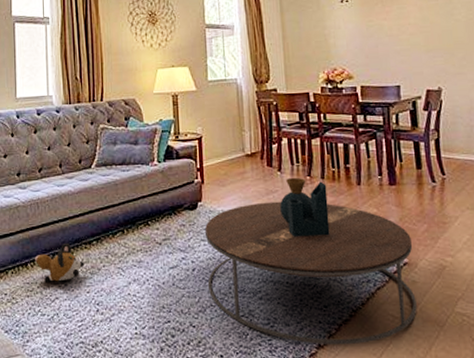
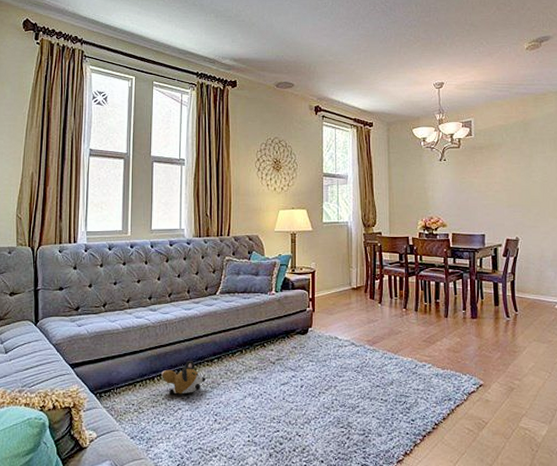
coffee table: present [205,177,417,345] -> none [314,309,488,453]

